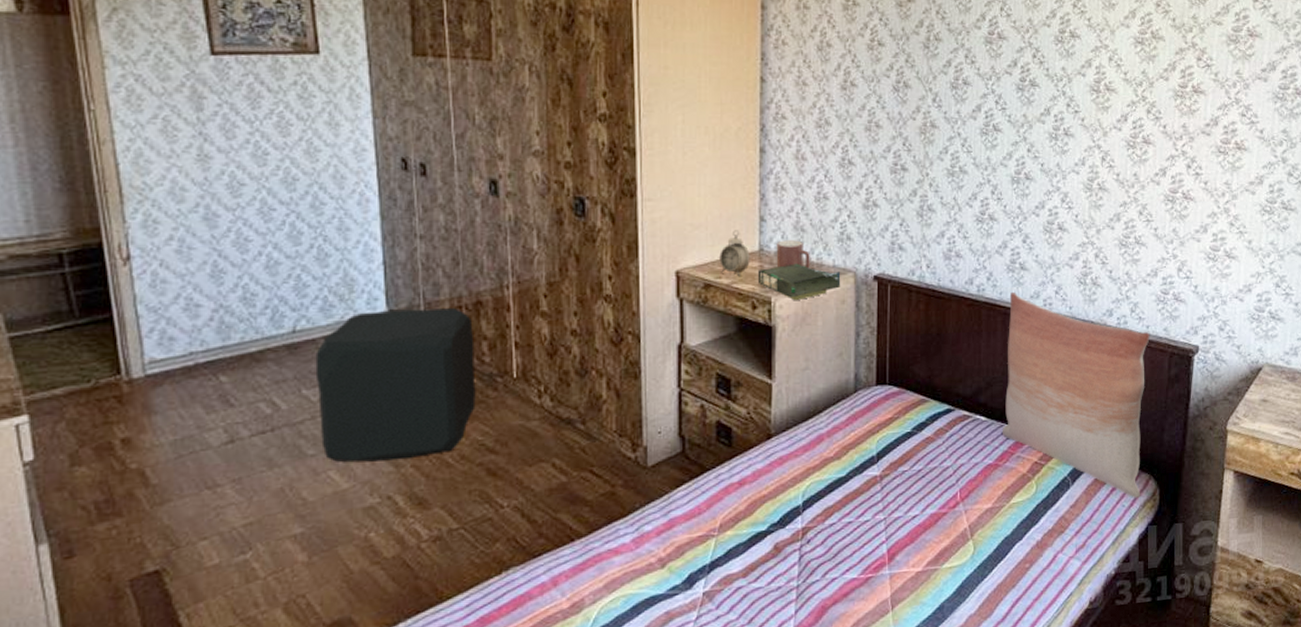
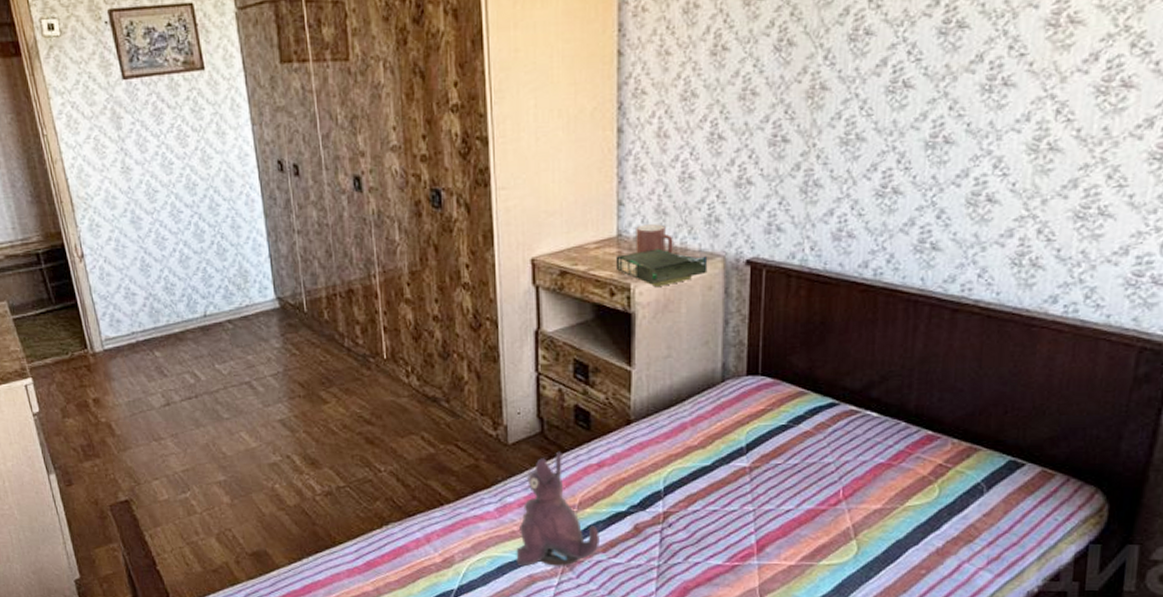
pouf: present [315,308,476,462] -> none [222,296,353,426]
plush toy: none [652,471,740,602] -> present [516,451,599,566]
alarm clock: present [719,230,750,276] -> none [575,216,608,262]
pillow: present [1002,291,1150,498] -> none [897,275,1111,512]

